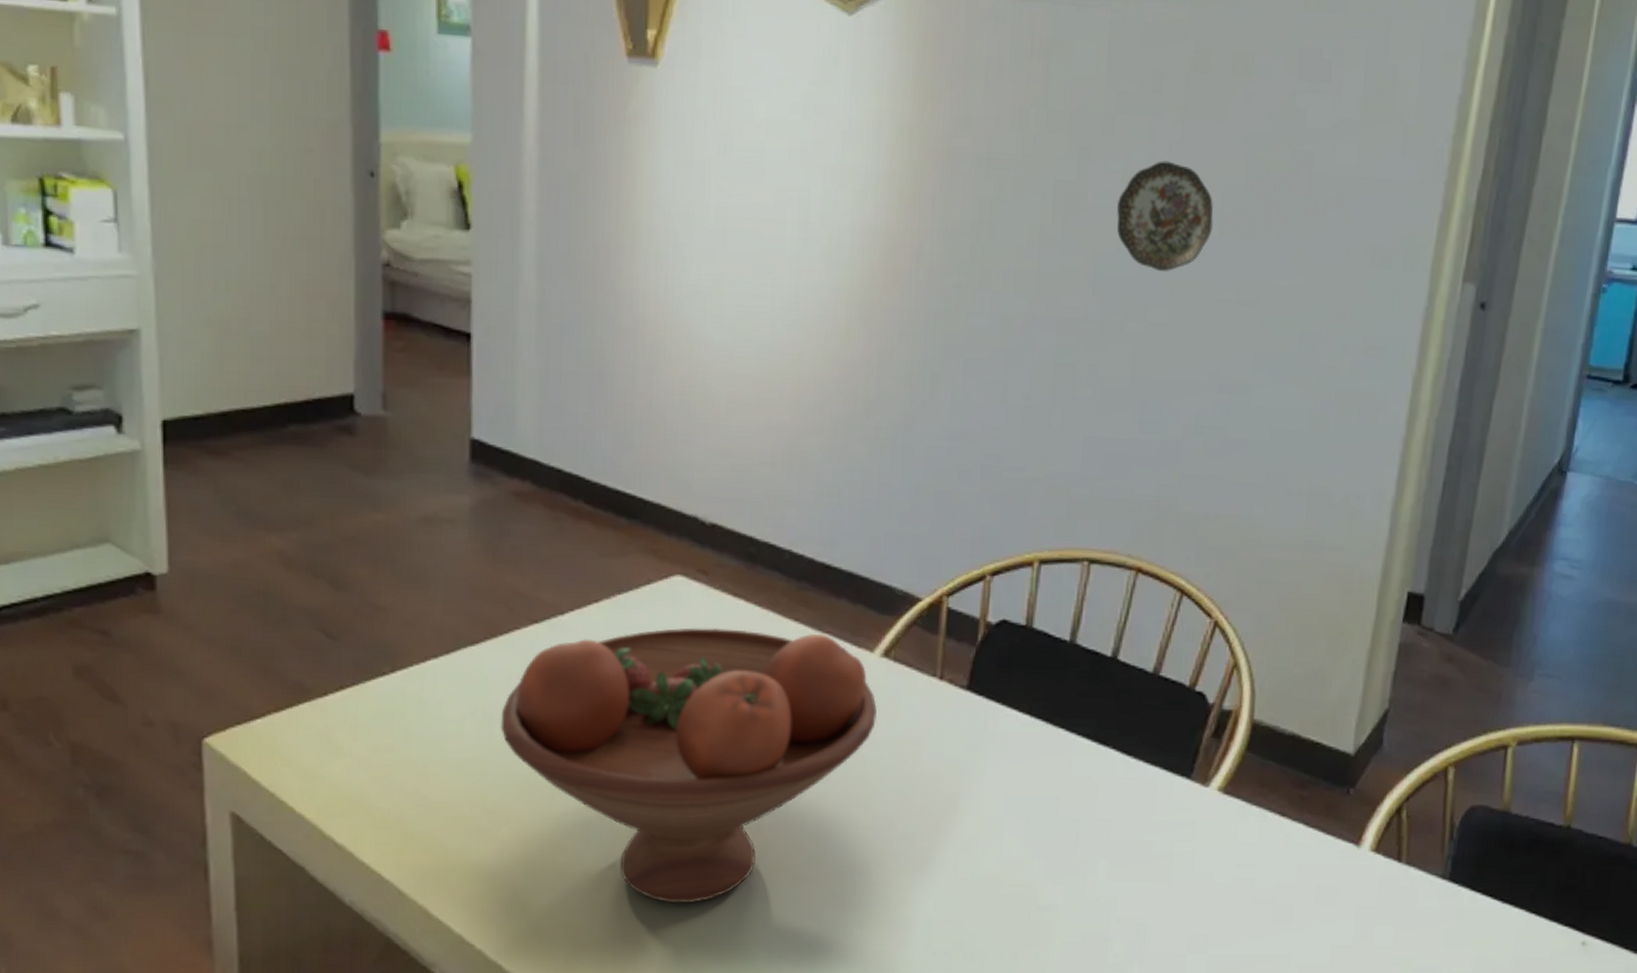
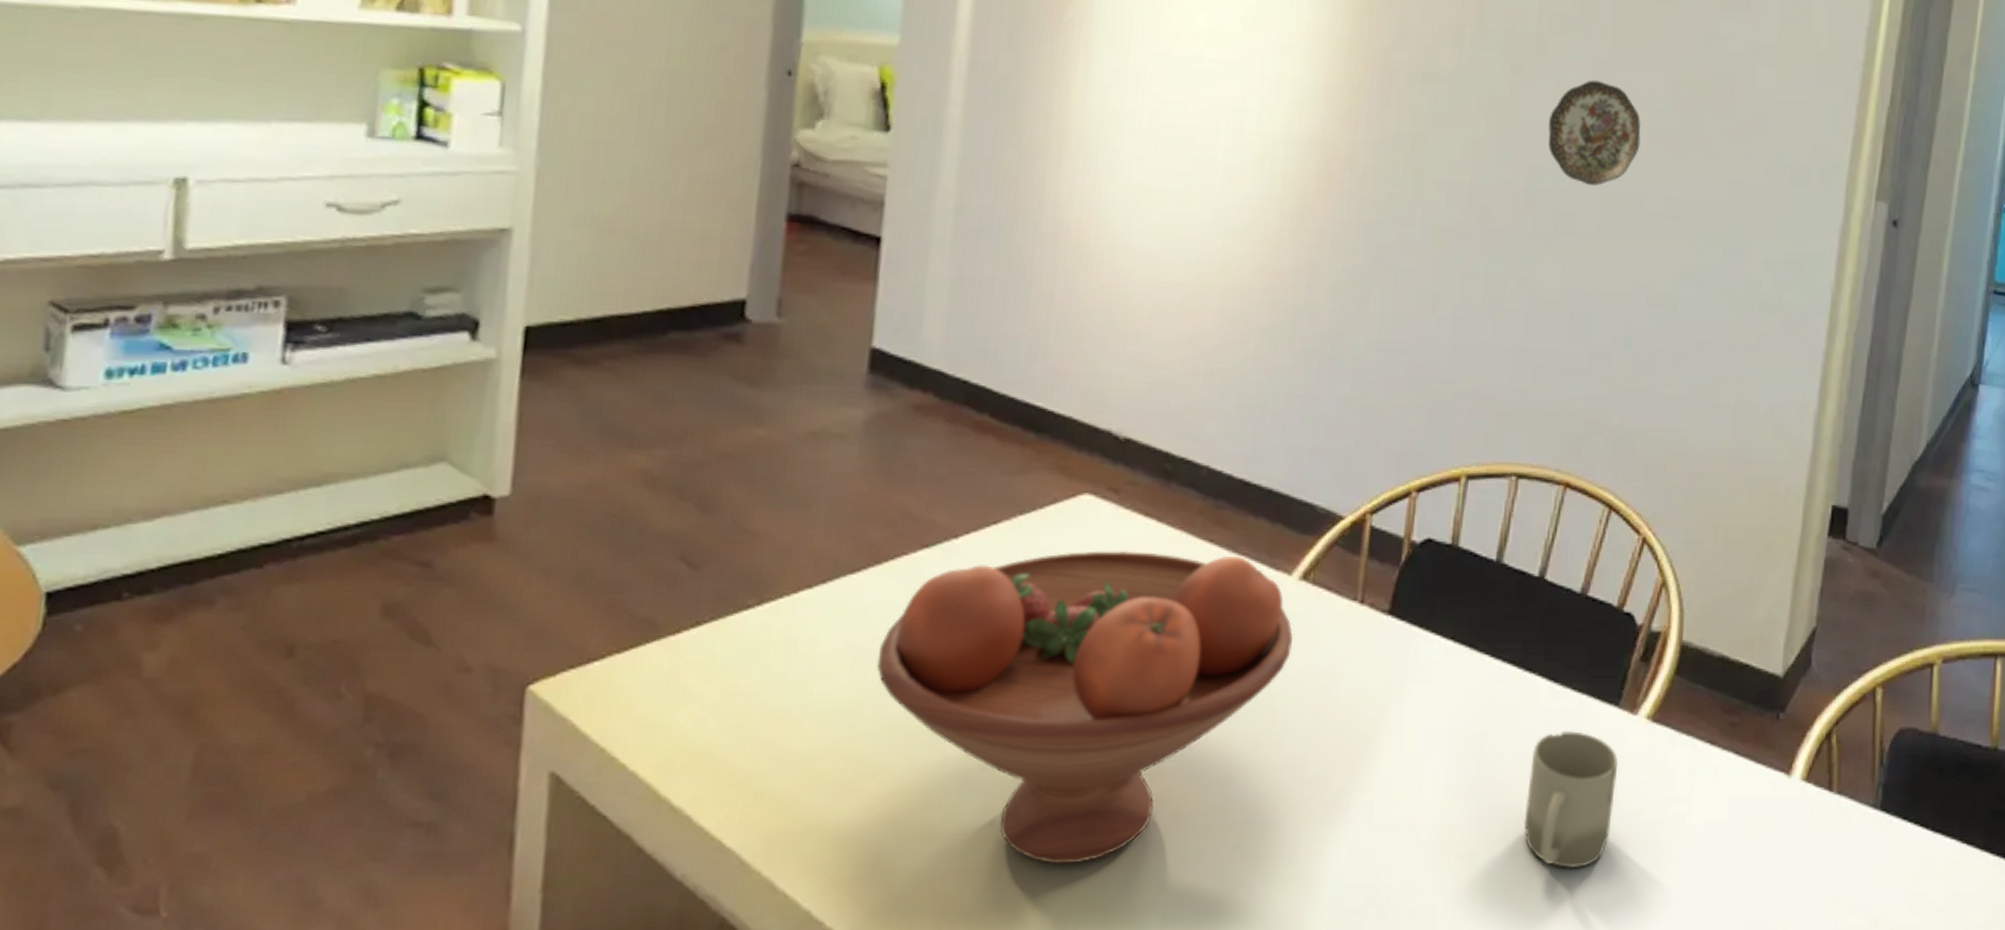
cup: none [1099,800,1191,924] -> present [1523,731,1619,869]

